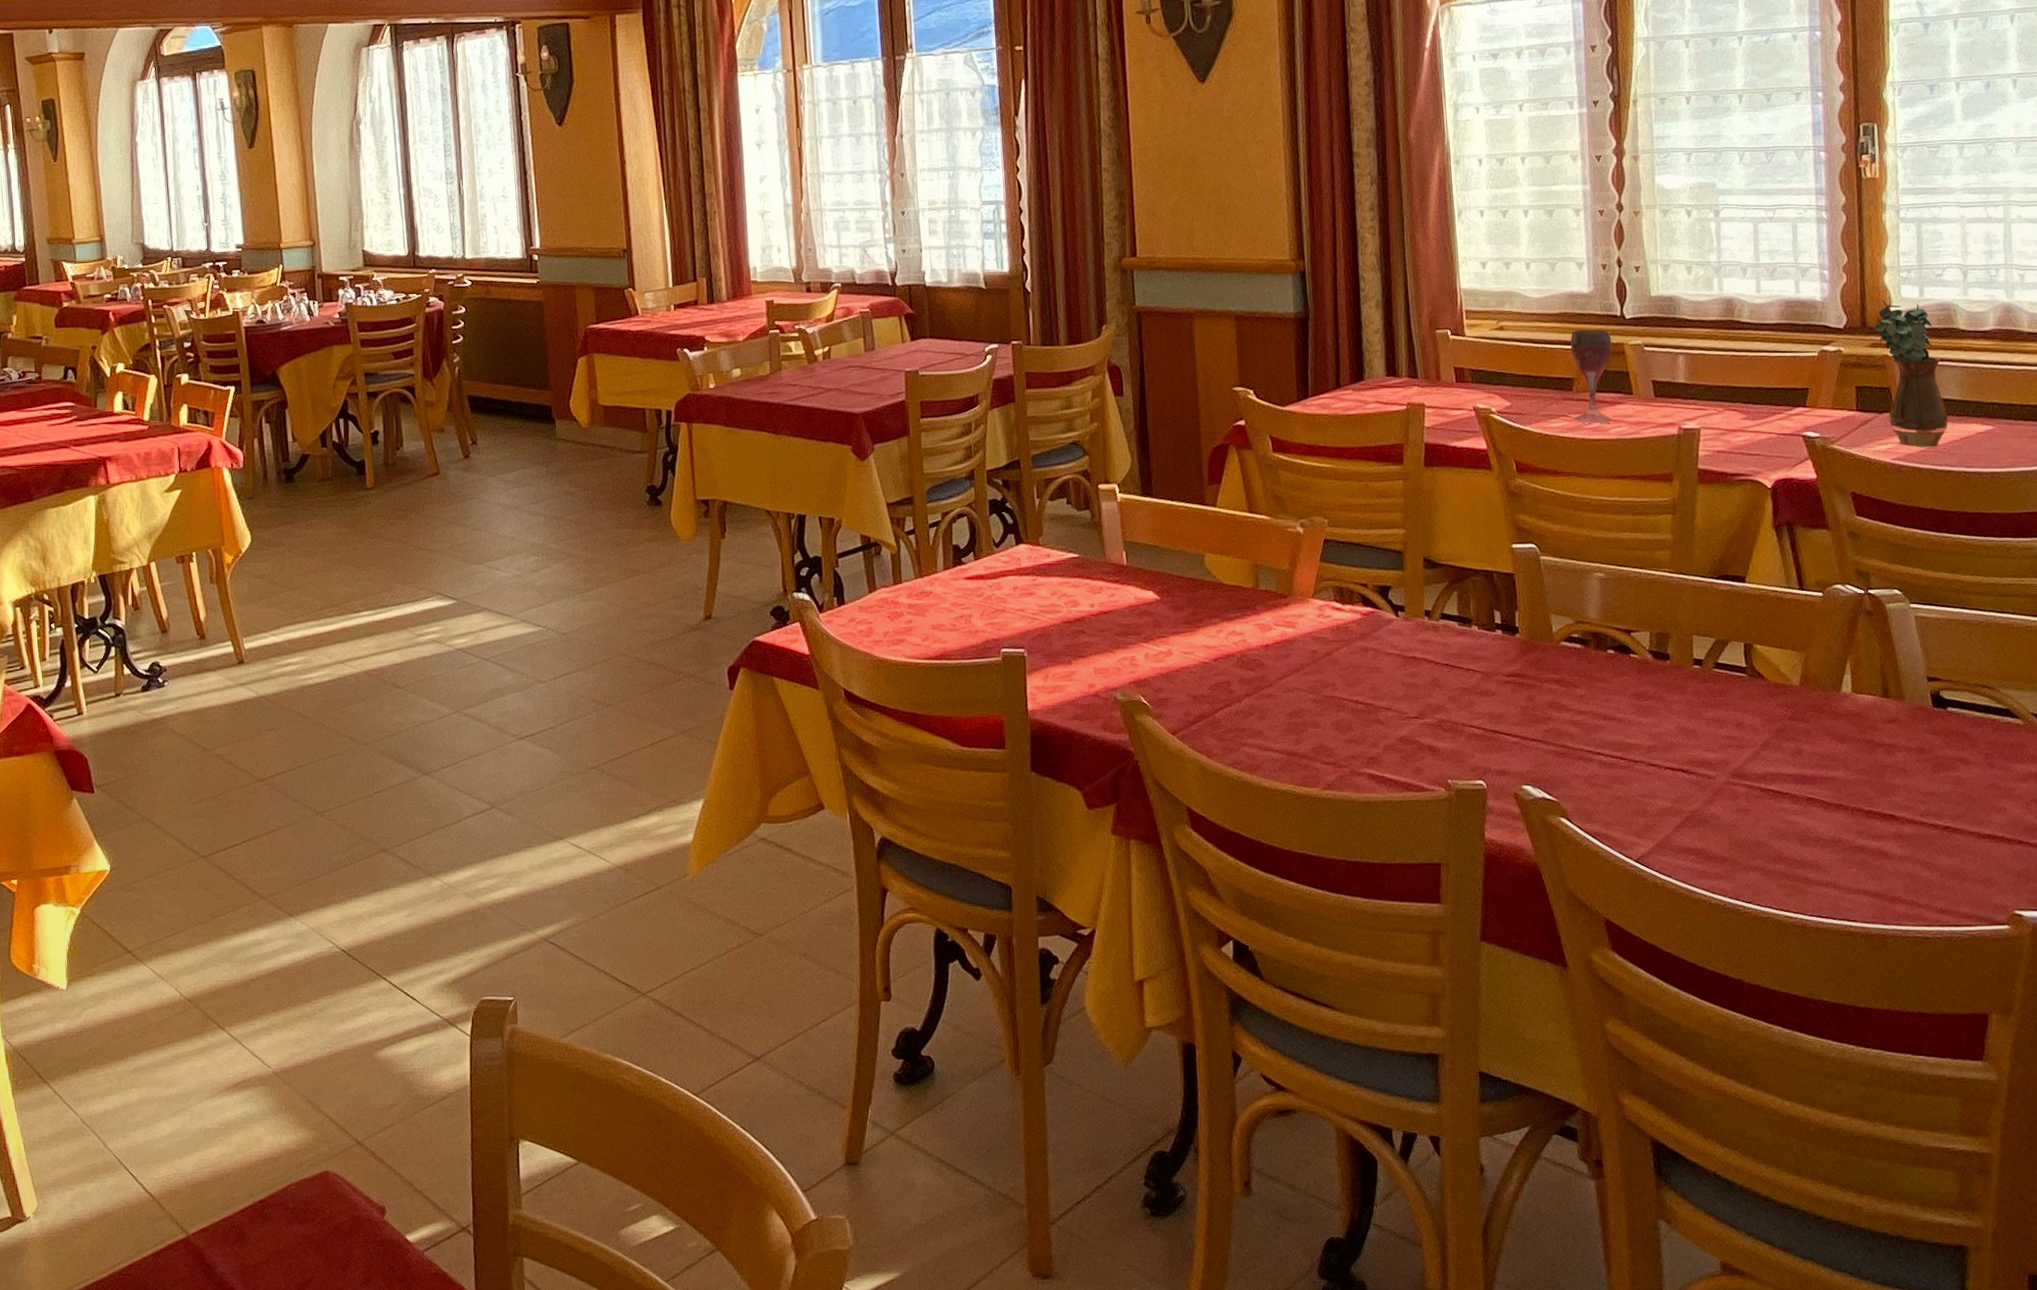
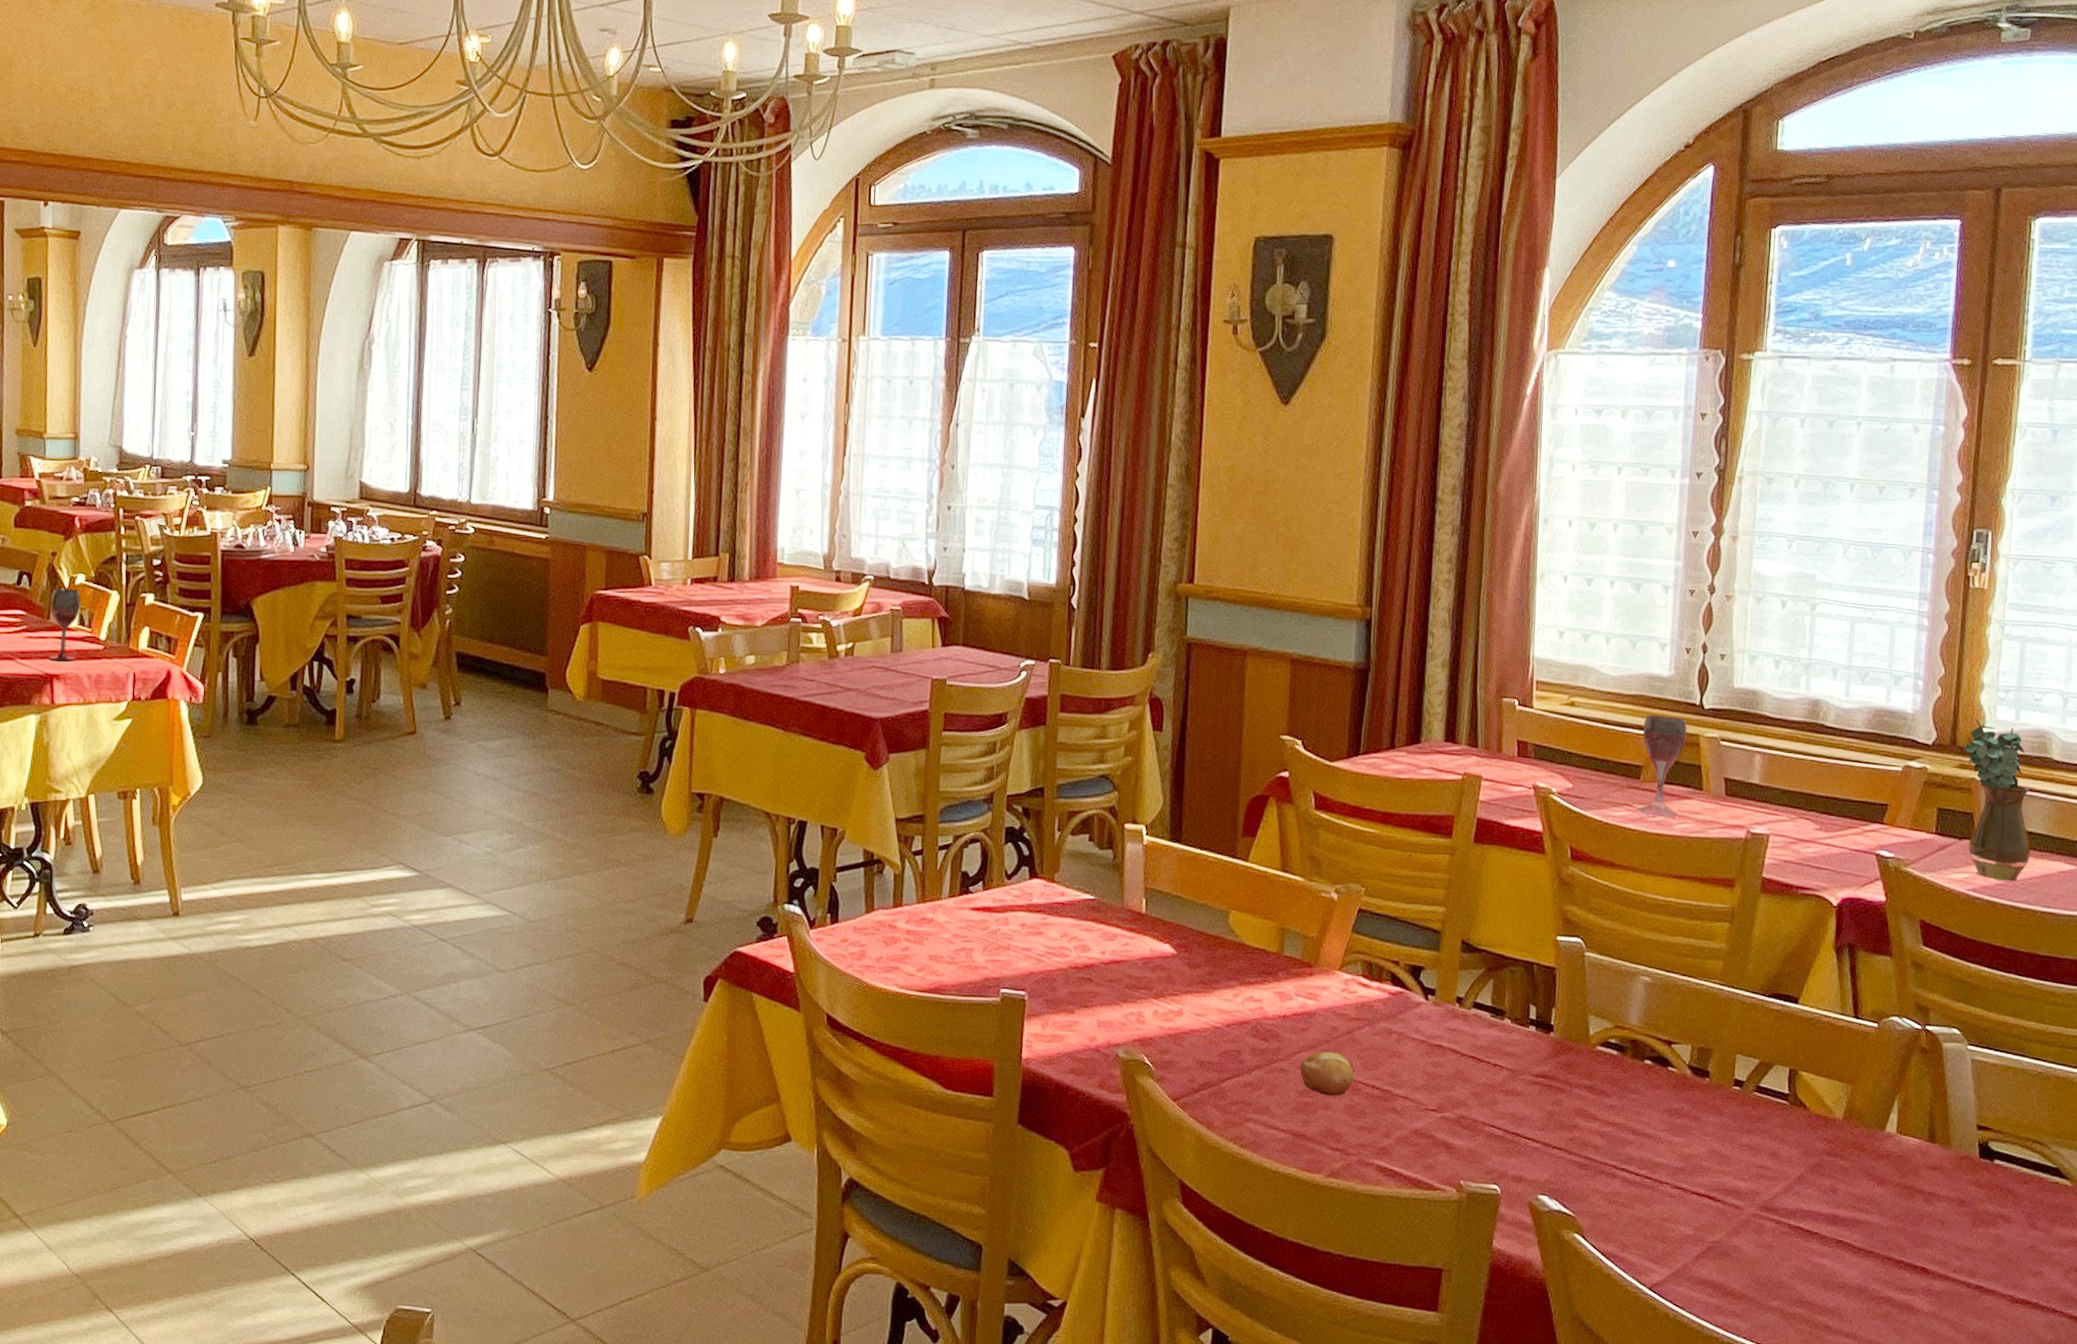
wine glass: none [96,377,124,445] -> present [48,588,81,662]
bread roll: none [1286,673,1337,715] -> present [1300,1051,1354,1096]

